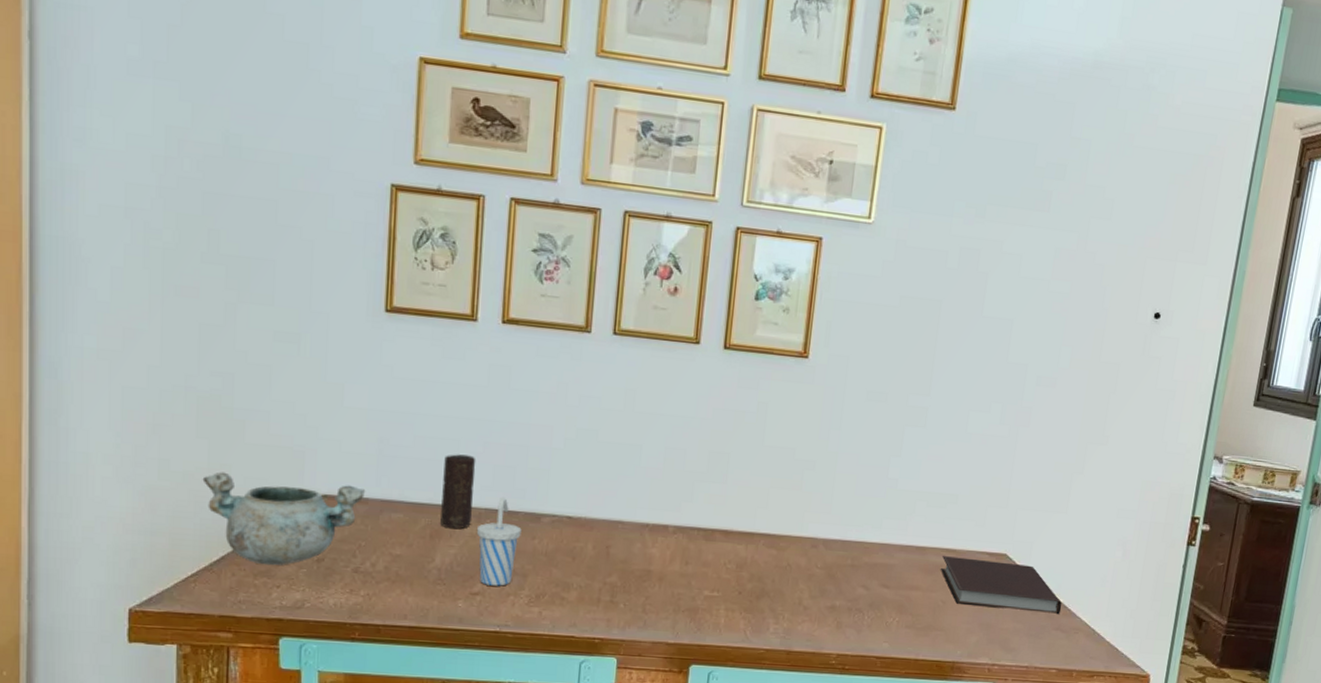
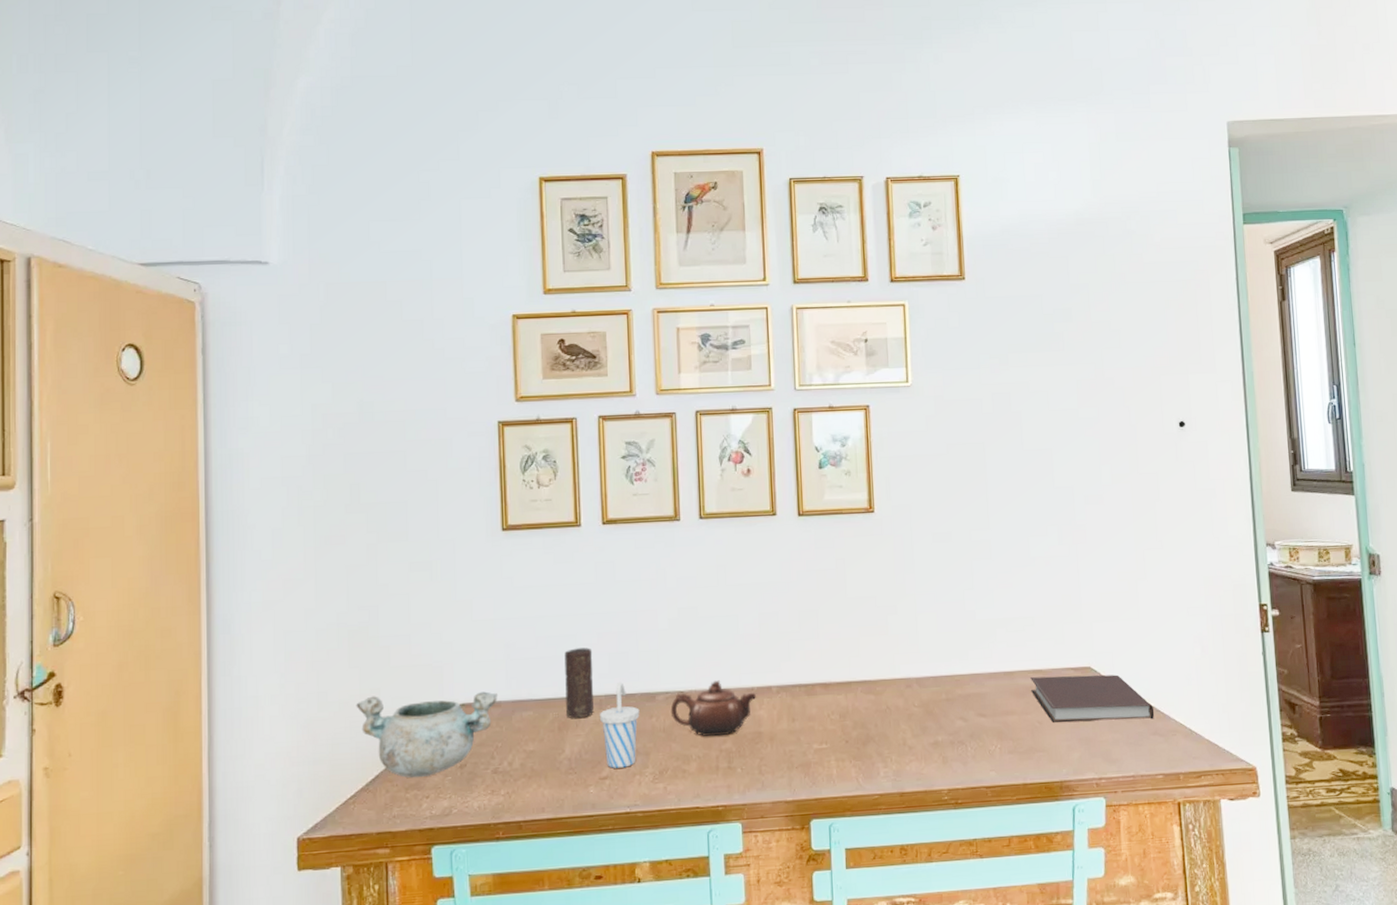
teapot: none [555,510,651,569] -> present [670,680,757,737]

